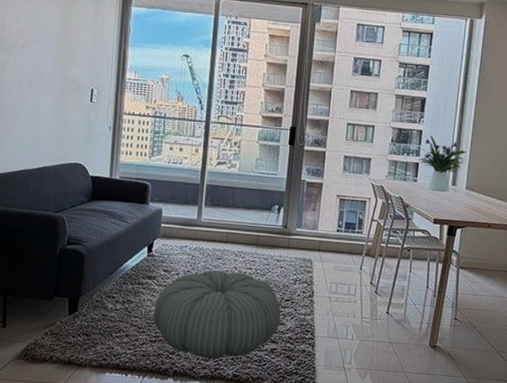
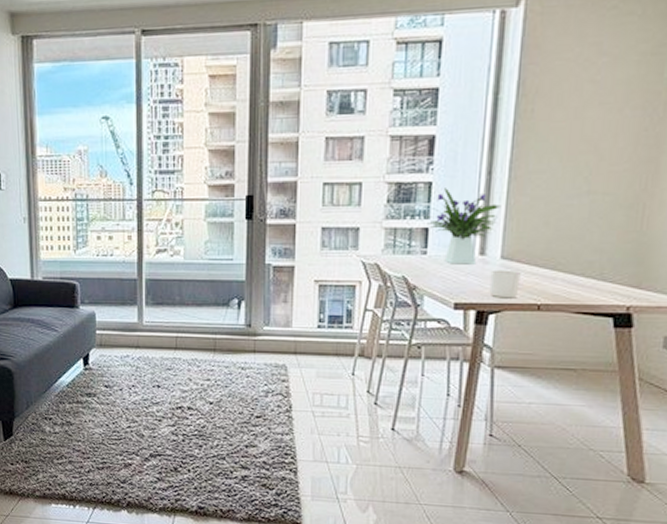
pouf: present [153,270,281,359] -> none [97,383,252,488]
mug: none [457,196,478,218] -> present [489,269,521,299]

